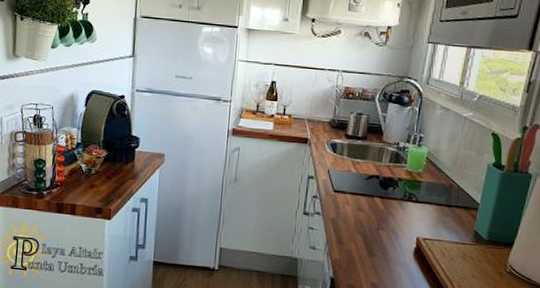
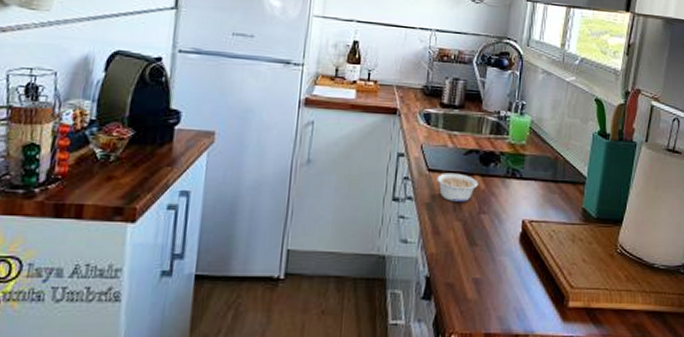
legume: none [341,194,378,219] -> present [437,172,479,202]

